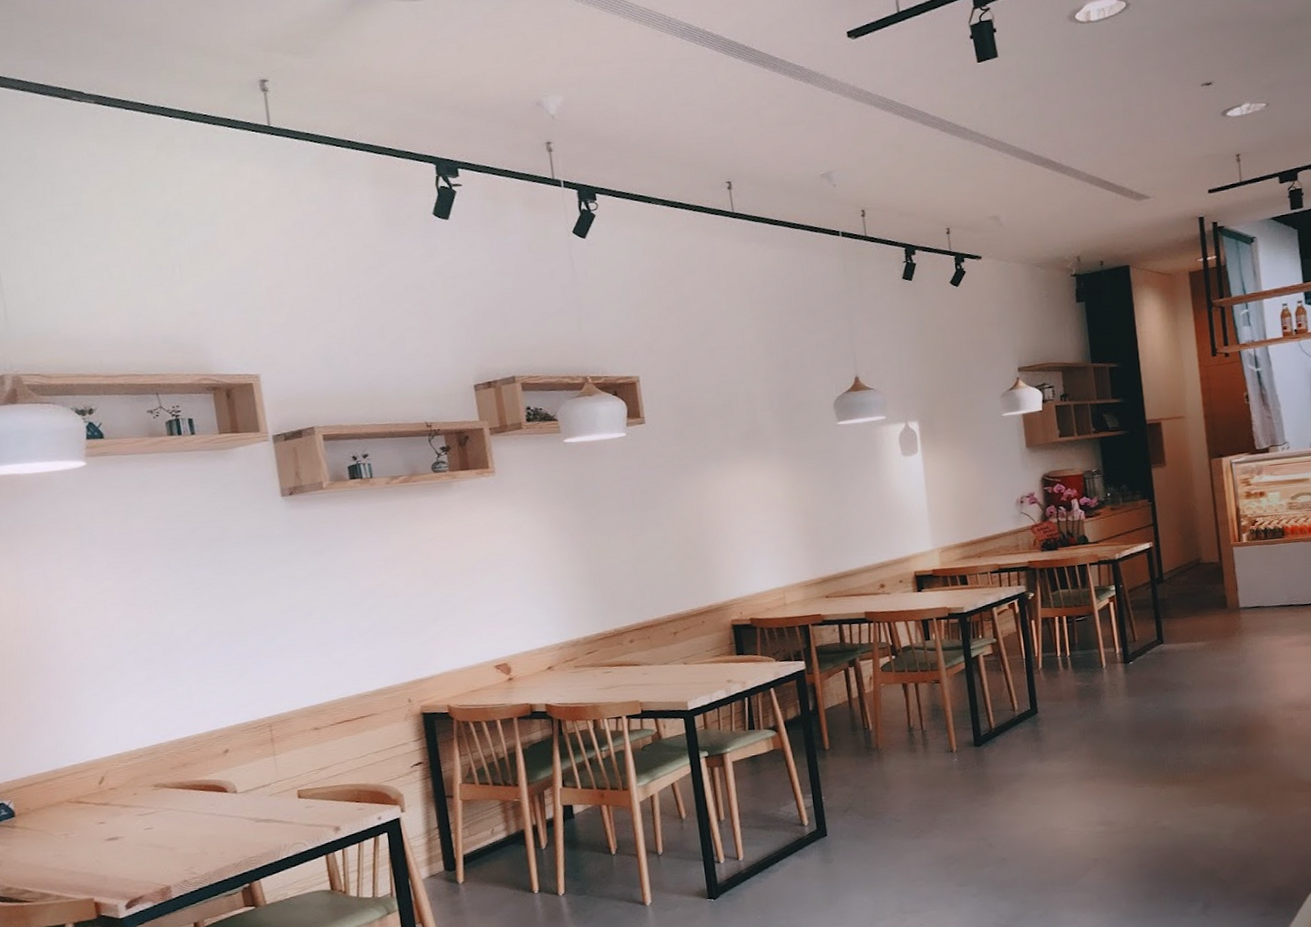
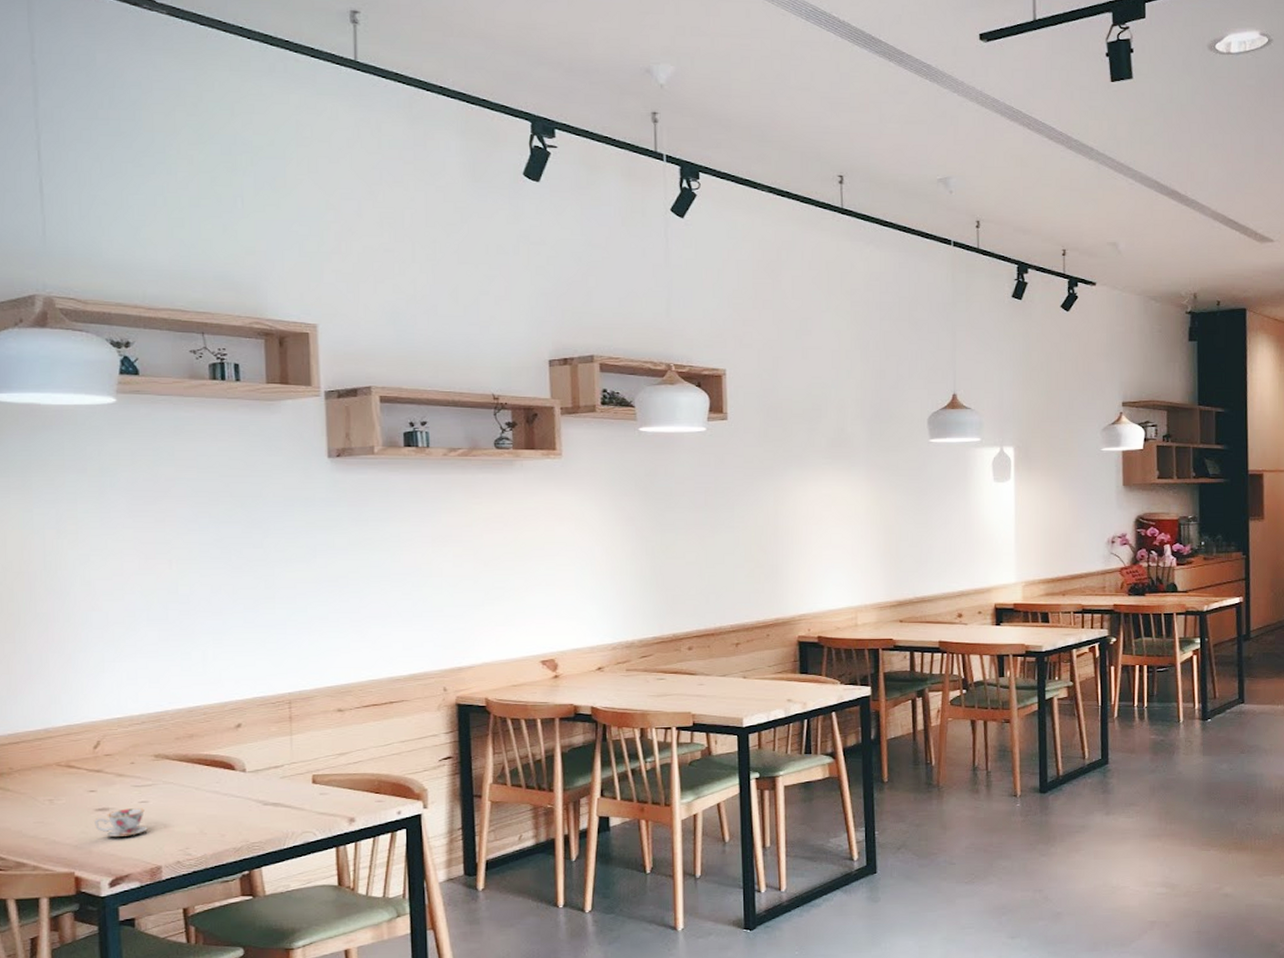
teacup: none [106,834,155,863] -> present [95,808,148,837]

